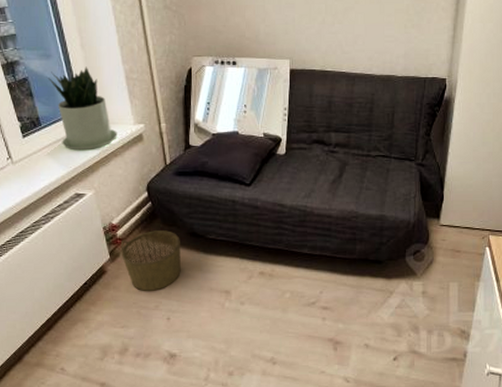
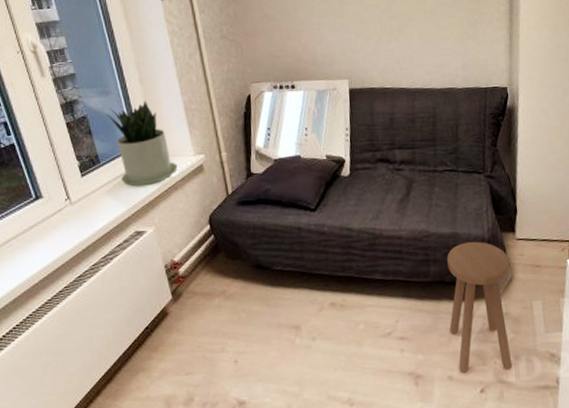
basket: present [120,230,181,292] -> none [183,264,247,333]
stool: none [370,224,431,342] -> present [447,241,513,373]

